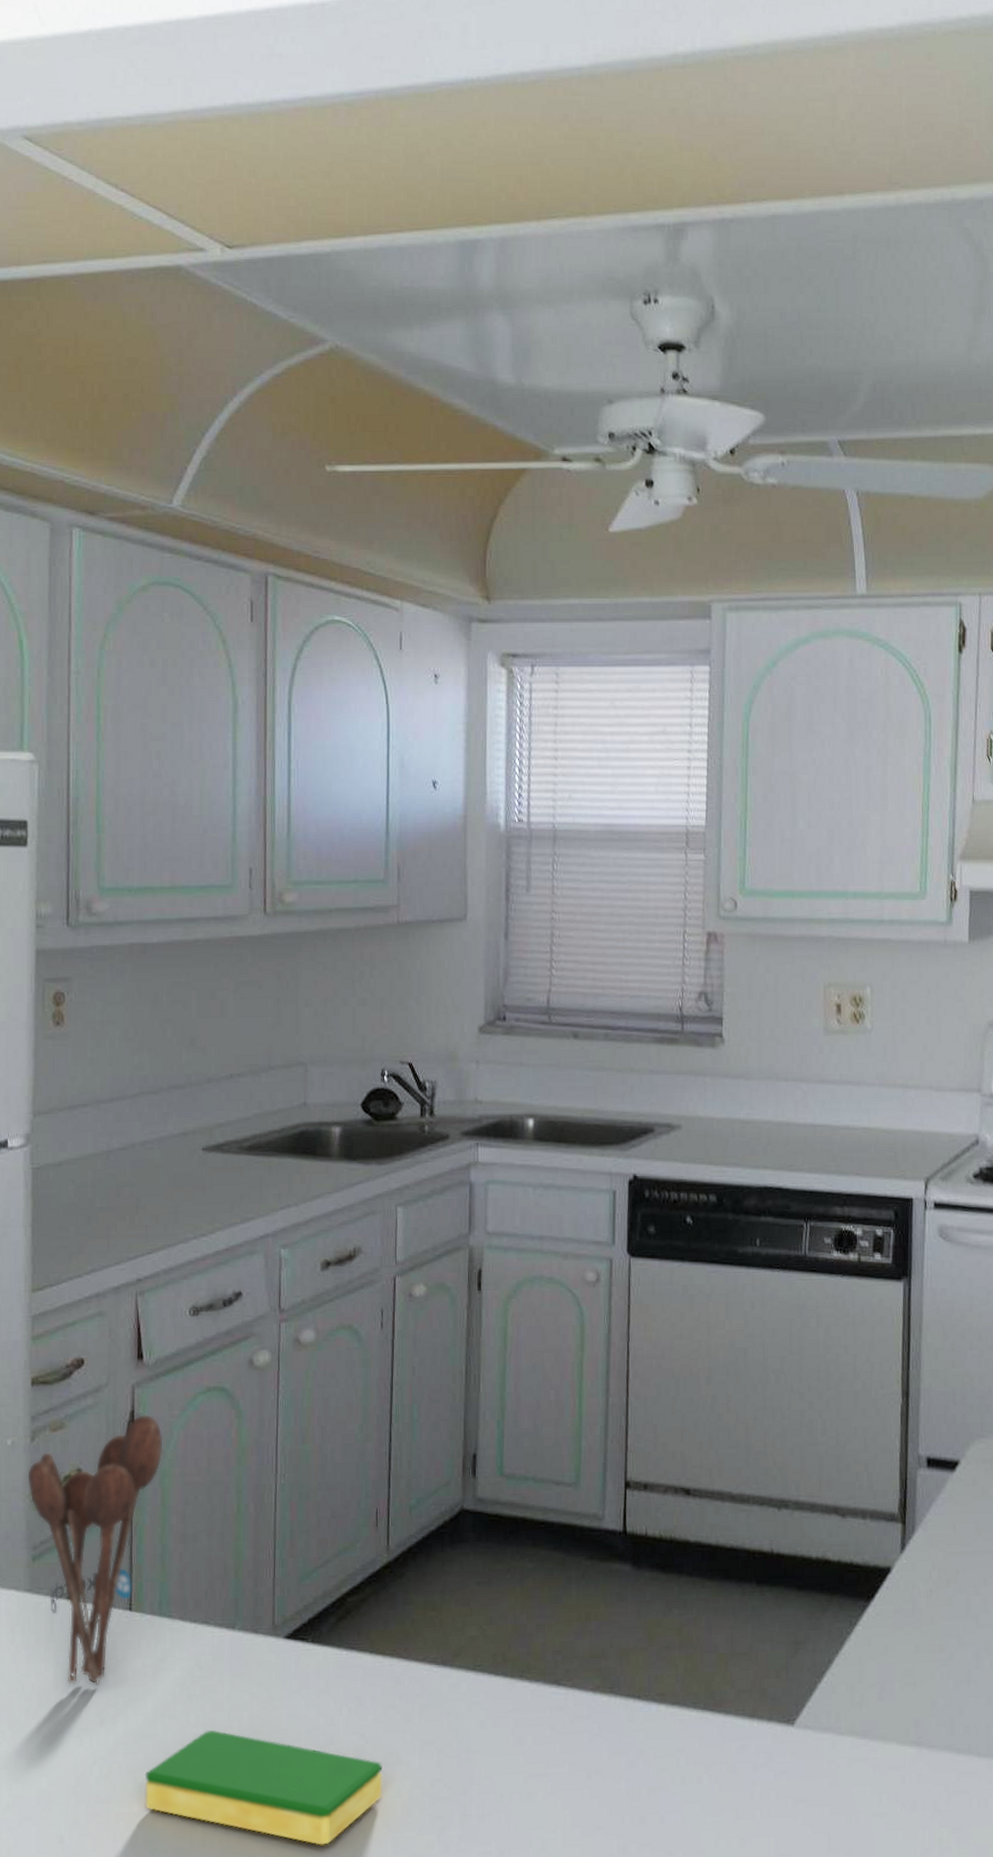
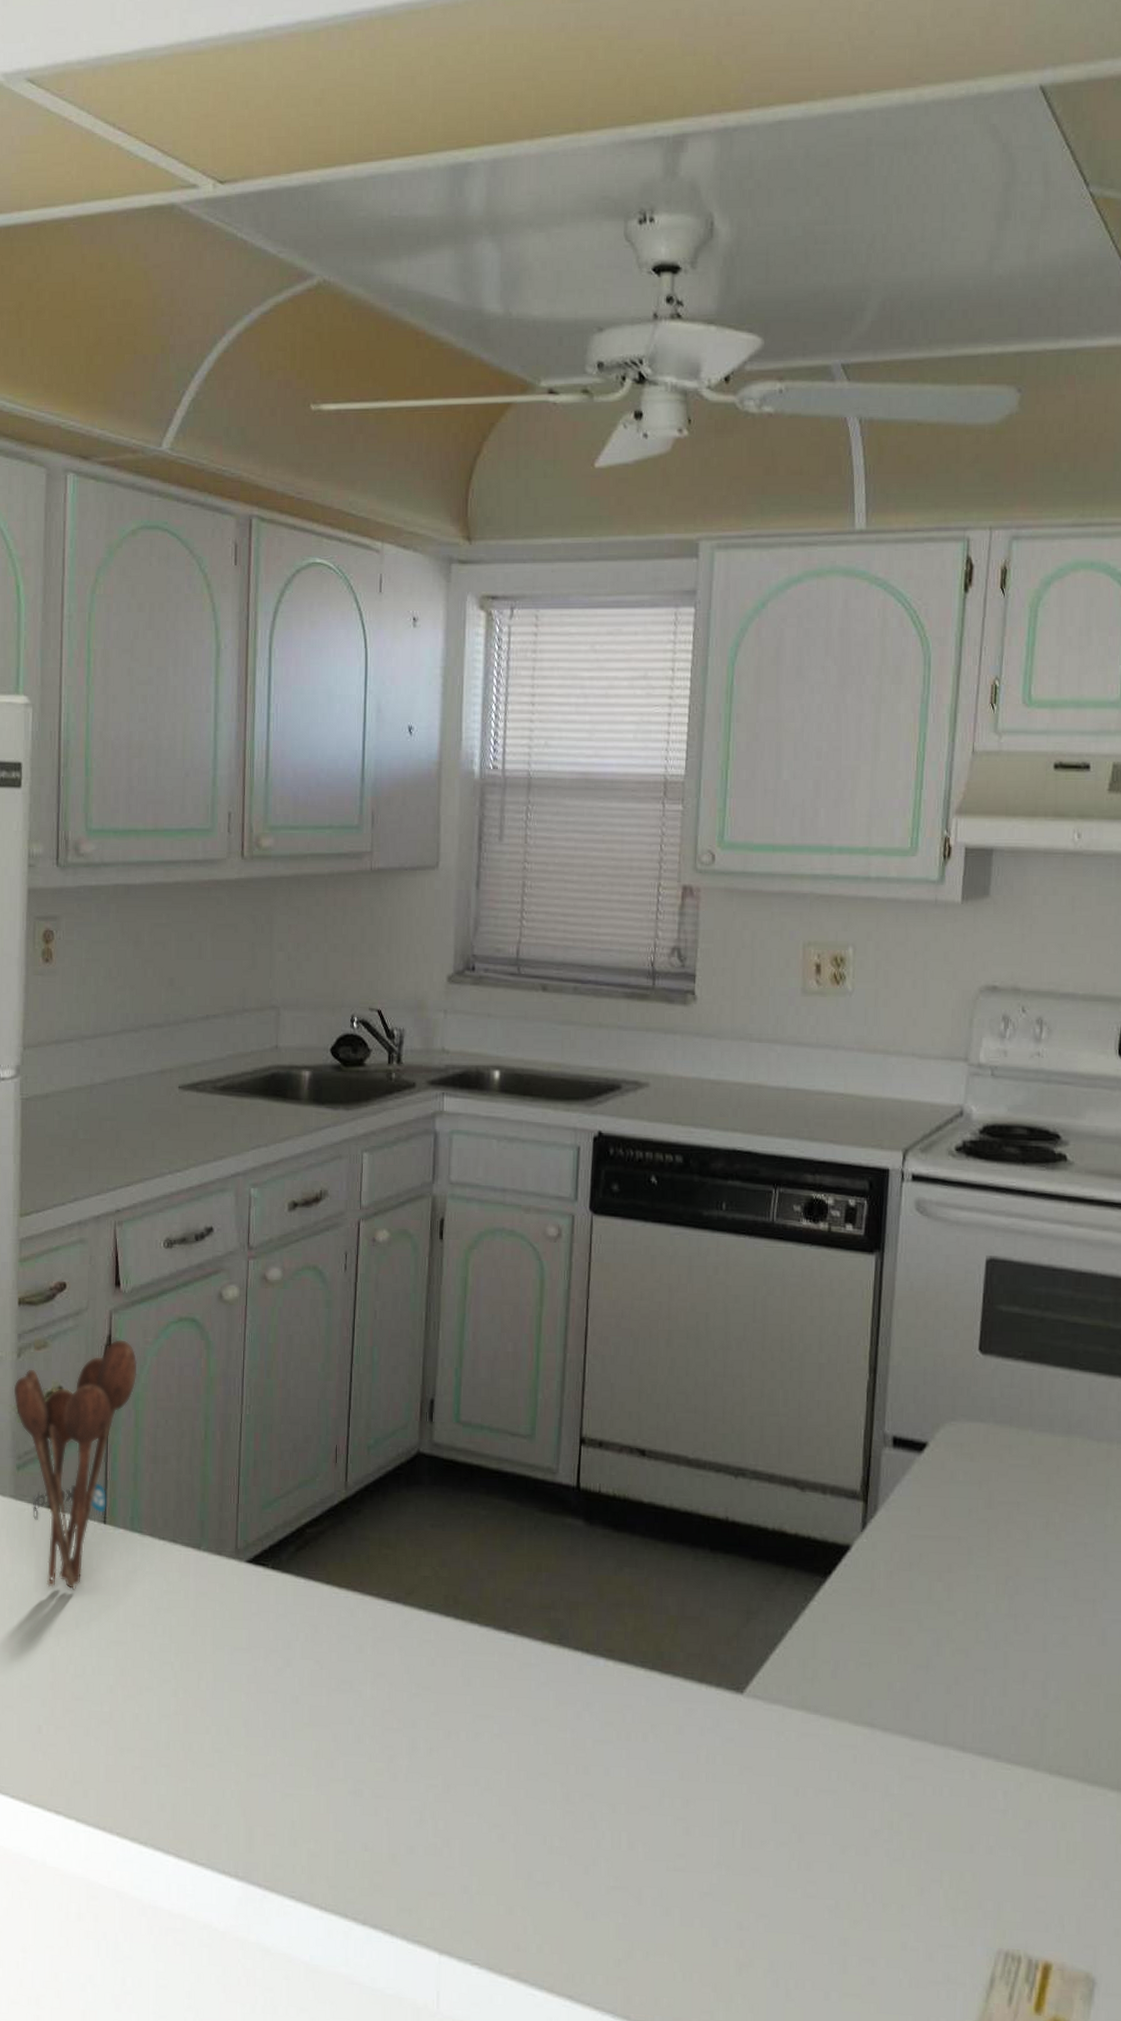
dish sponge: present [145,1730,382,1845] -> none [115,1643,336,1762]

